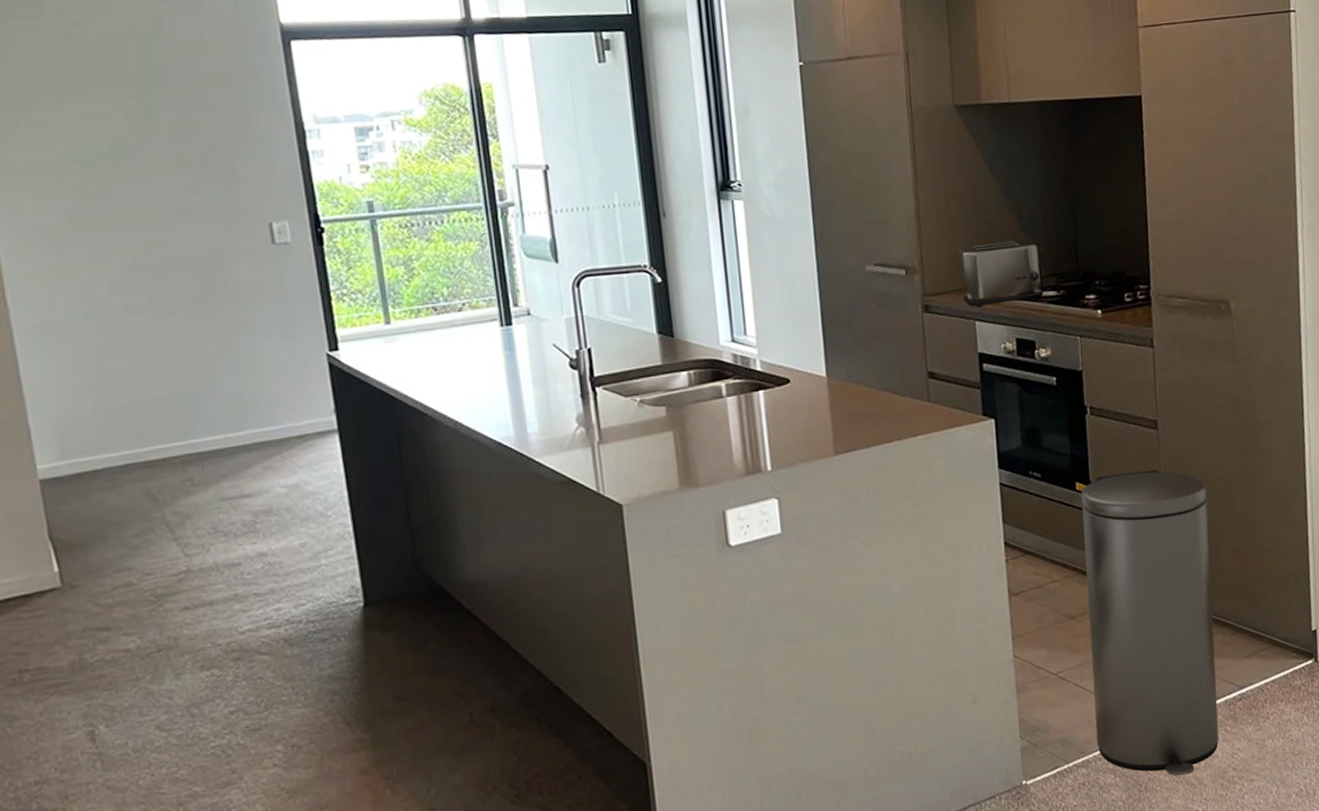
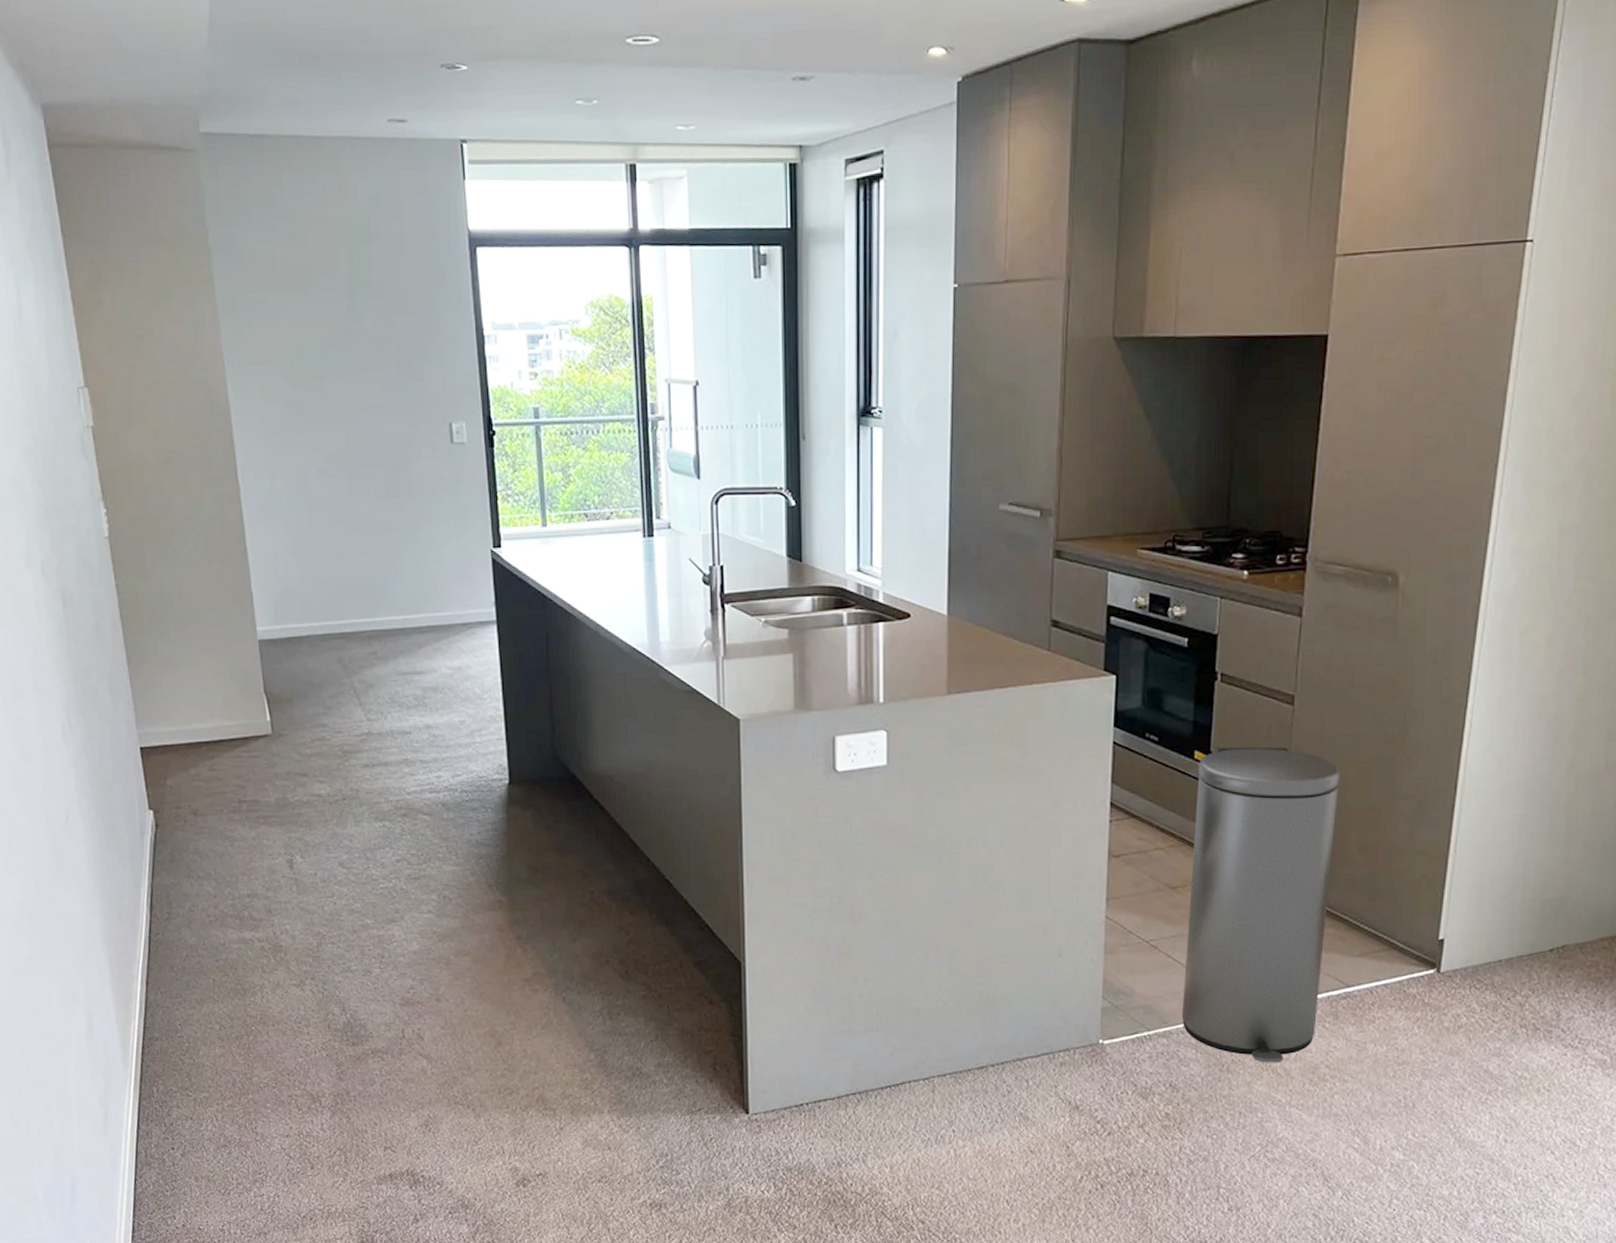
toaster: present [958,238,1045,307] -> none [1097,487,1194,556]

